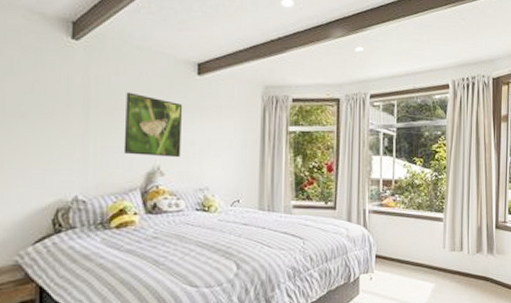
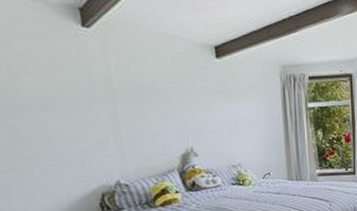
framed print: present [123,92,183,158] -> none [148,79,211,139]

